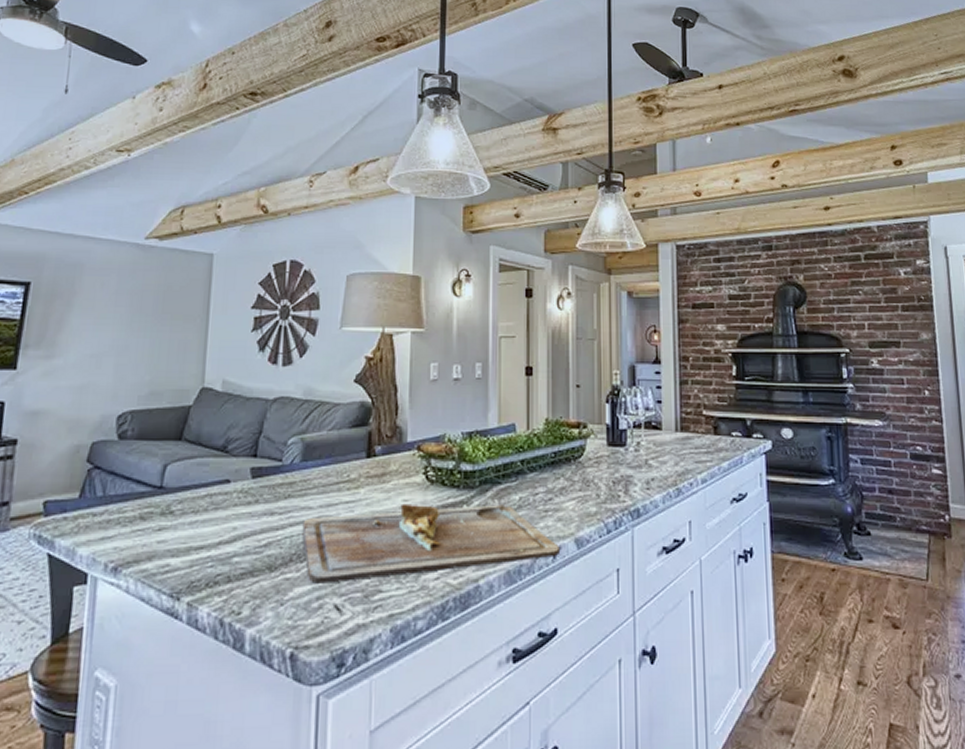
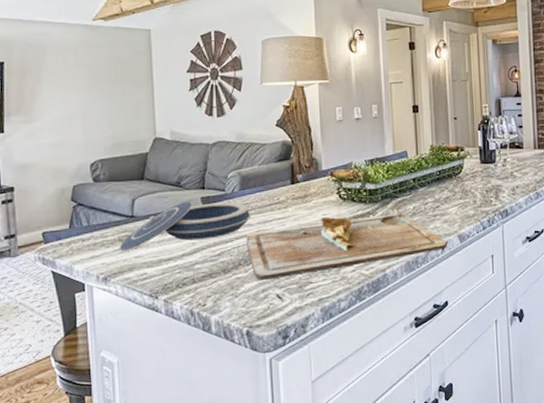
bowl: none [138,471,312,535] -> present [119,201,251,253]

